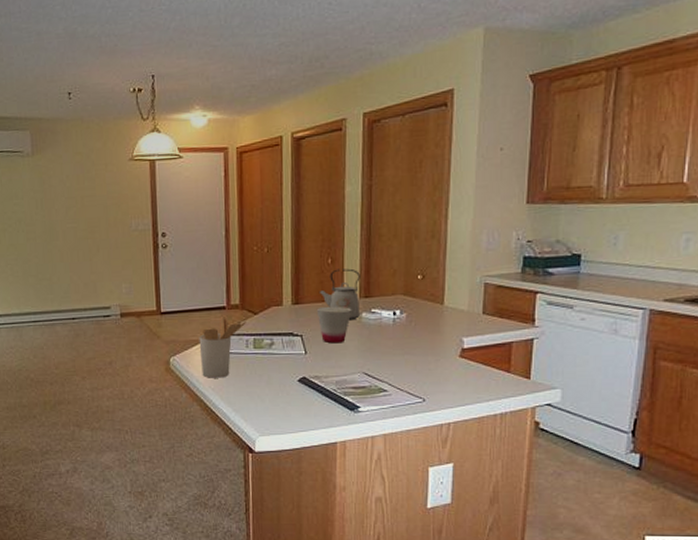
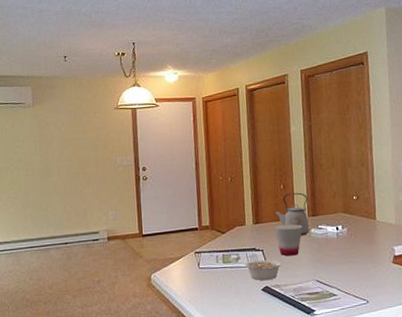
utensil holder: present [199,315,246,378] -> none [176,235,216,291]
legume: none [279,346,323,370] -> present [245,259,282,280]

